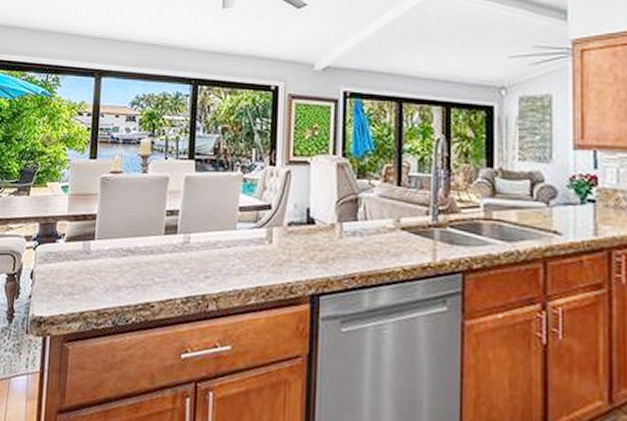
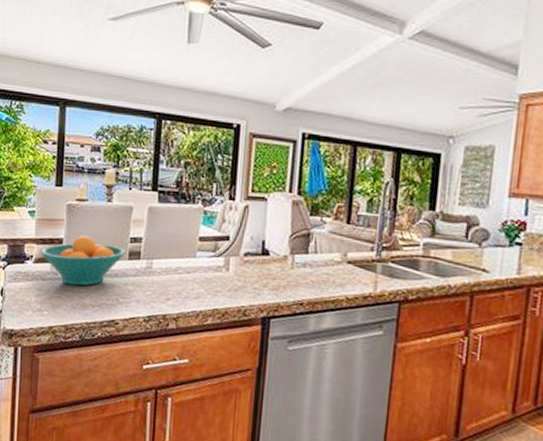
fruit bowl: none [72,210,162,266] -> present [40,235,126,286]

